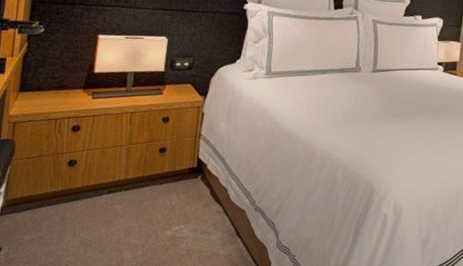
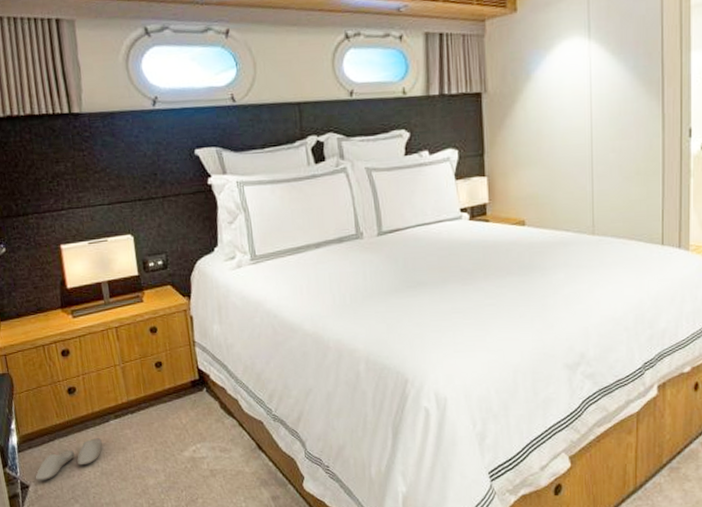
slippers: none [10,209,90,246] -> present [35,438,103,481]

